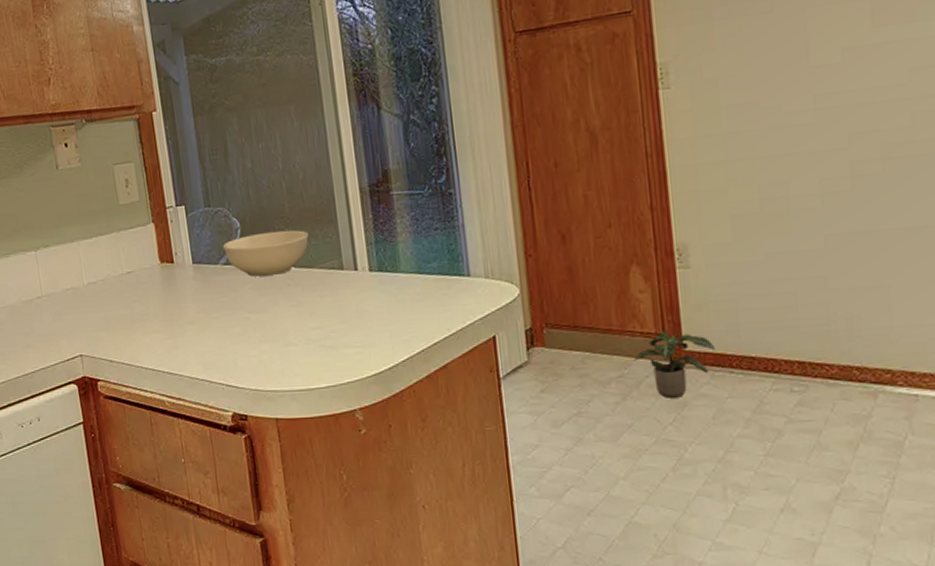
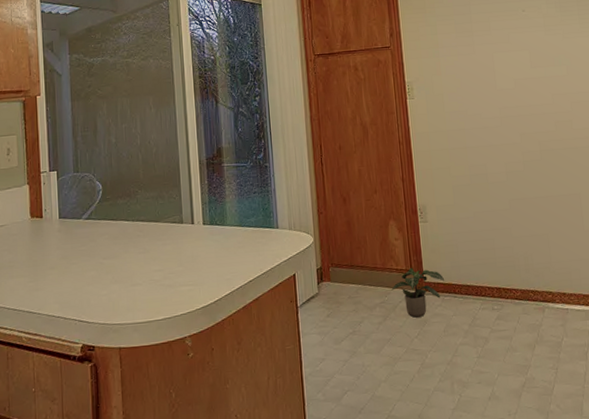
bowl: present [222,229,310,277] -> none [86,192,158,229]

